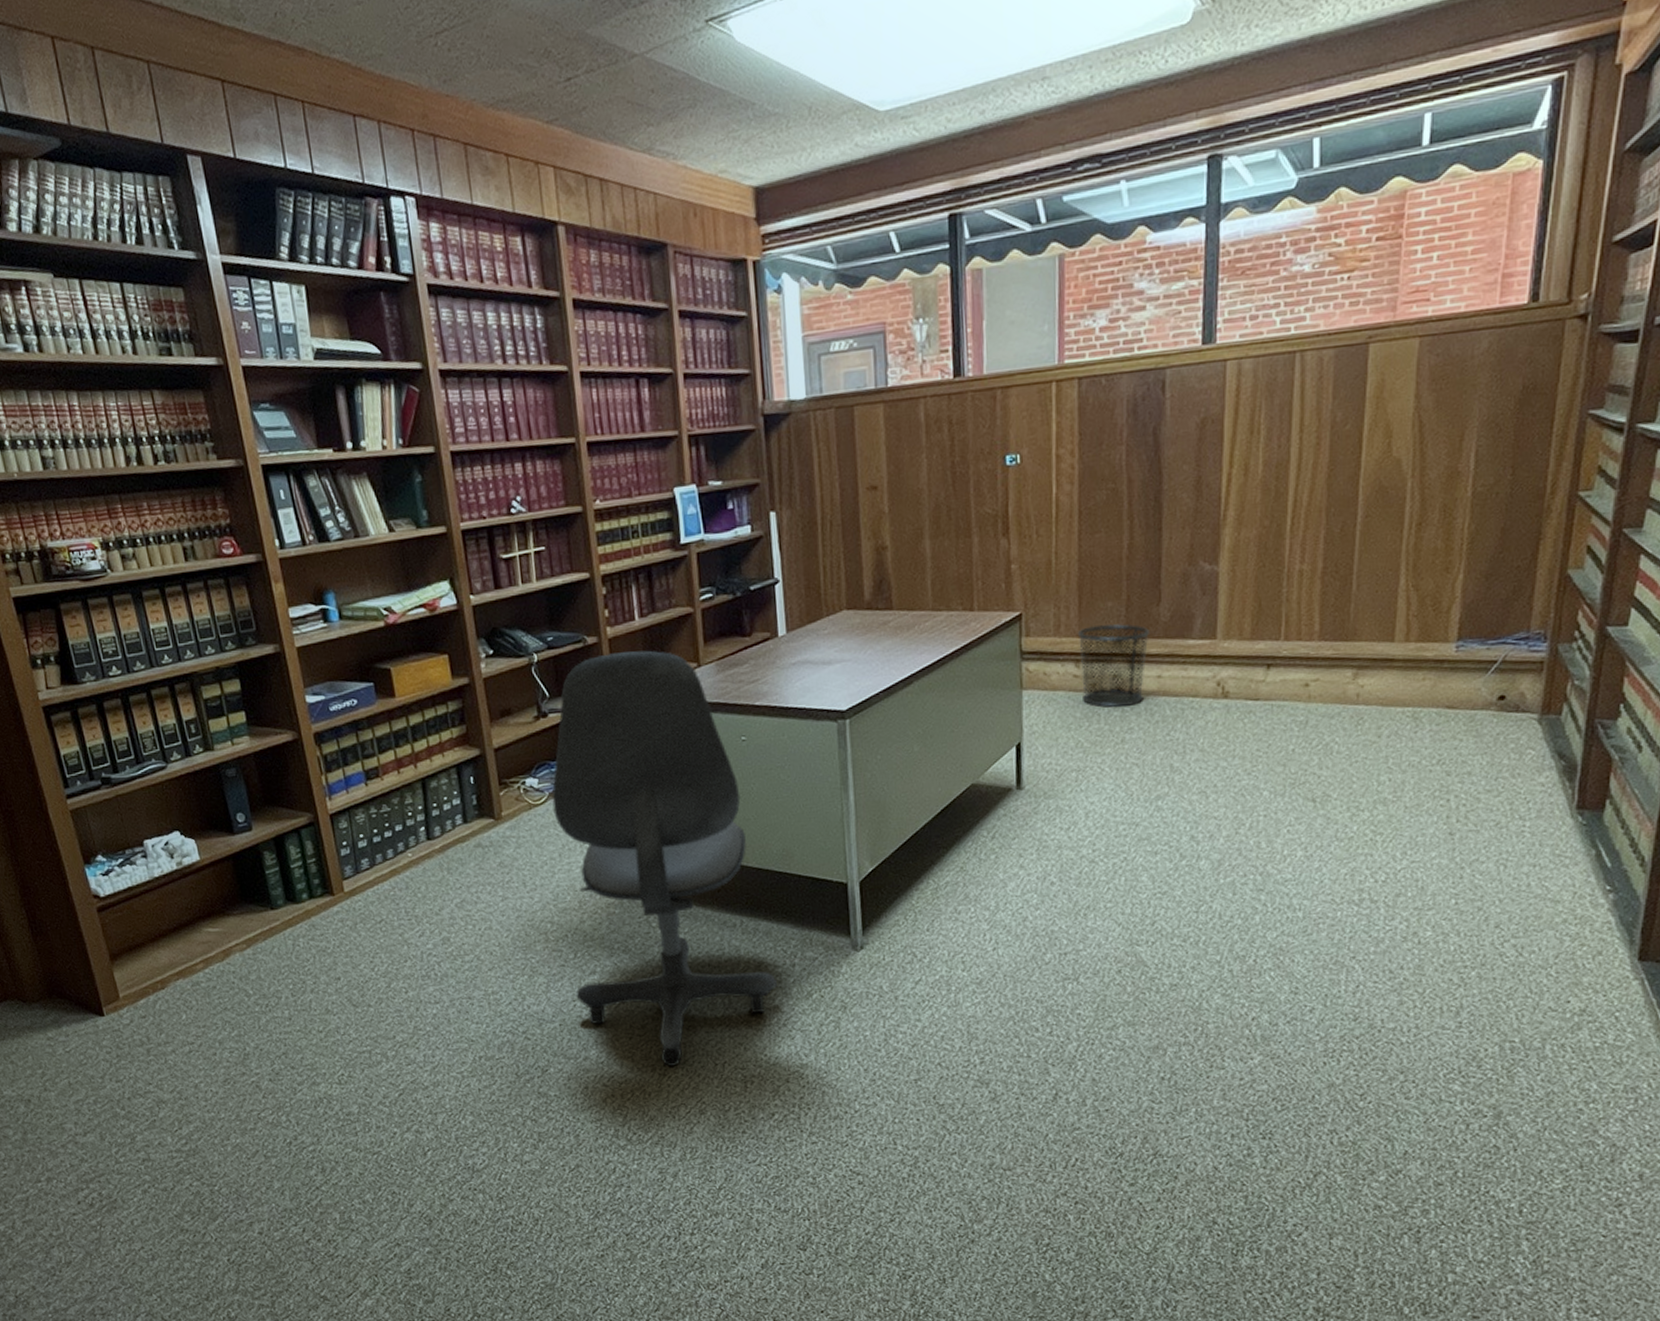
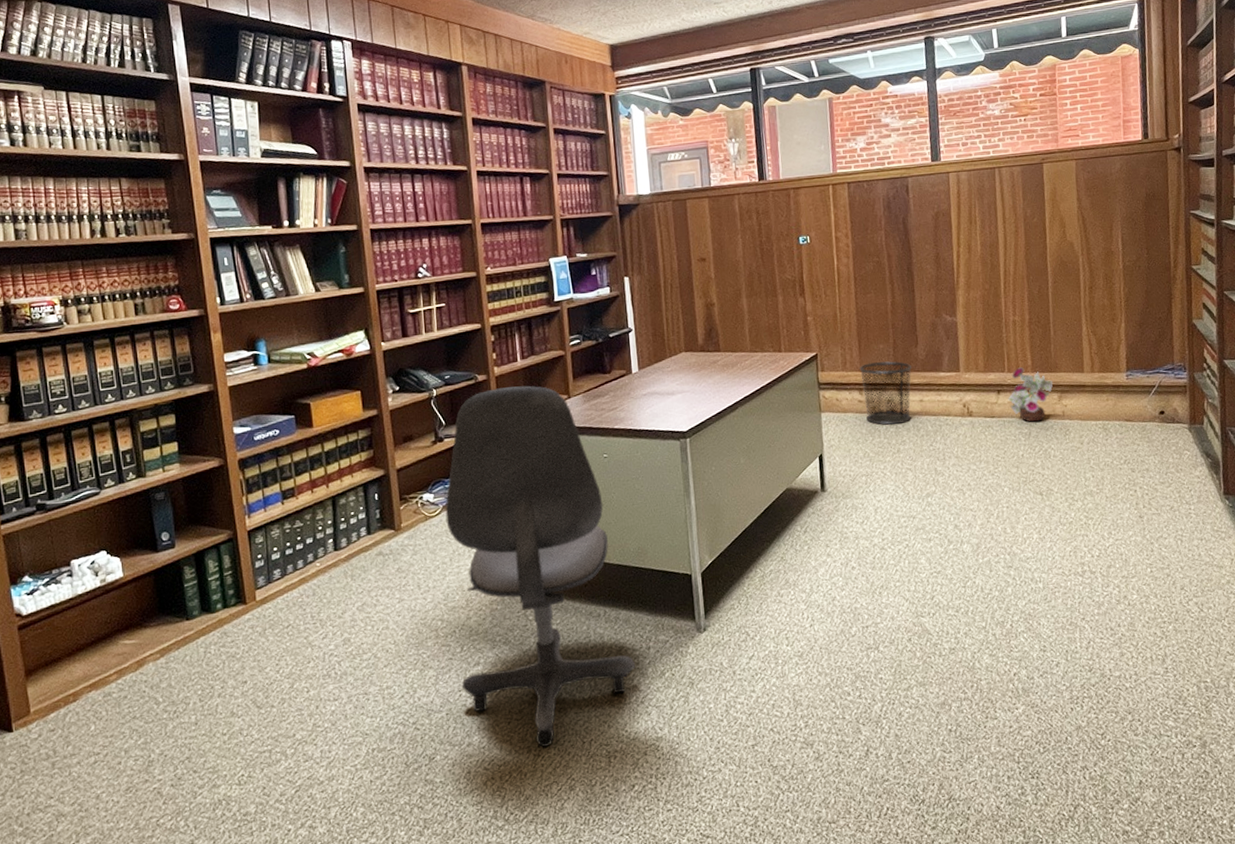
decorative plant: none [1281,634,1348,707] -> present [1008,367,1053,422]

